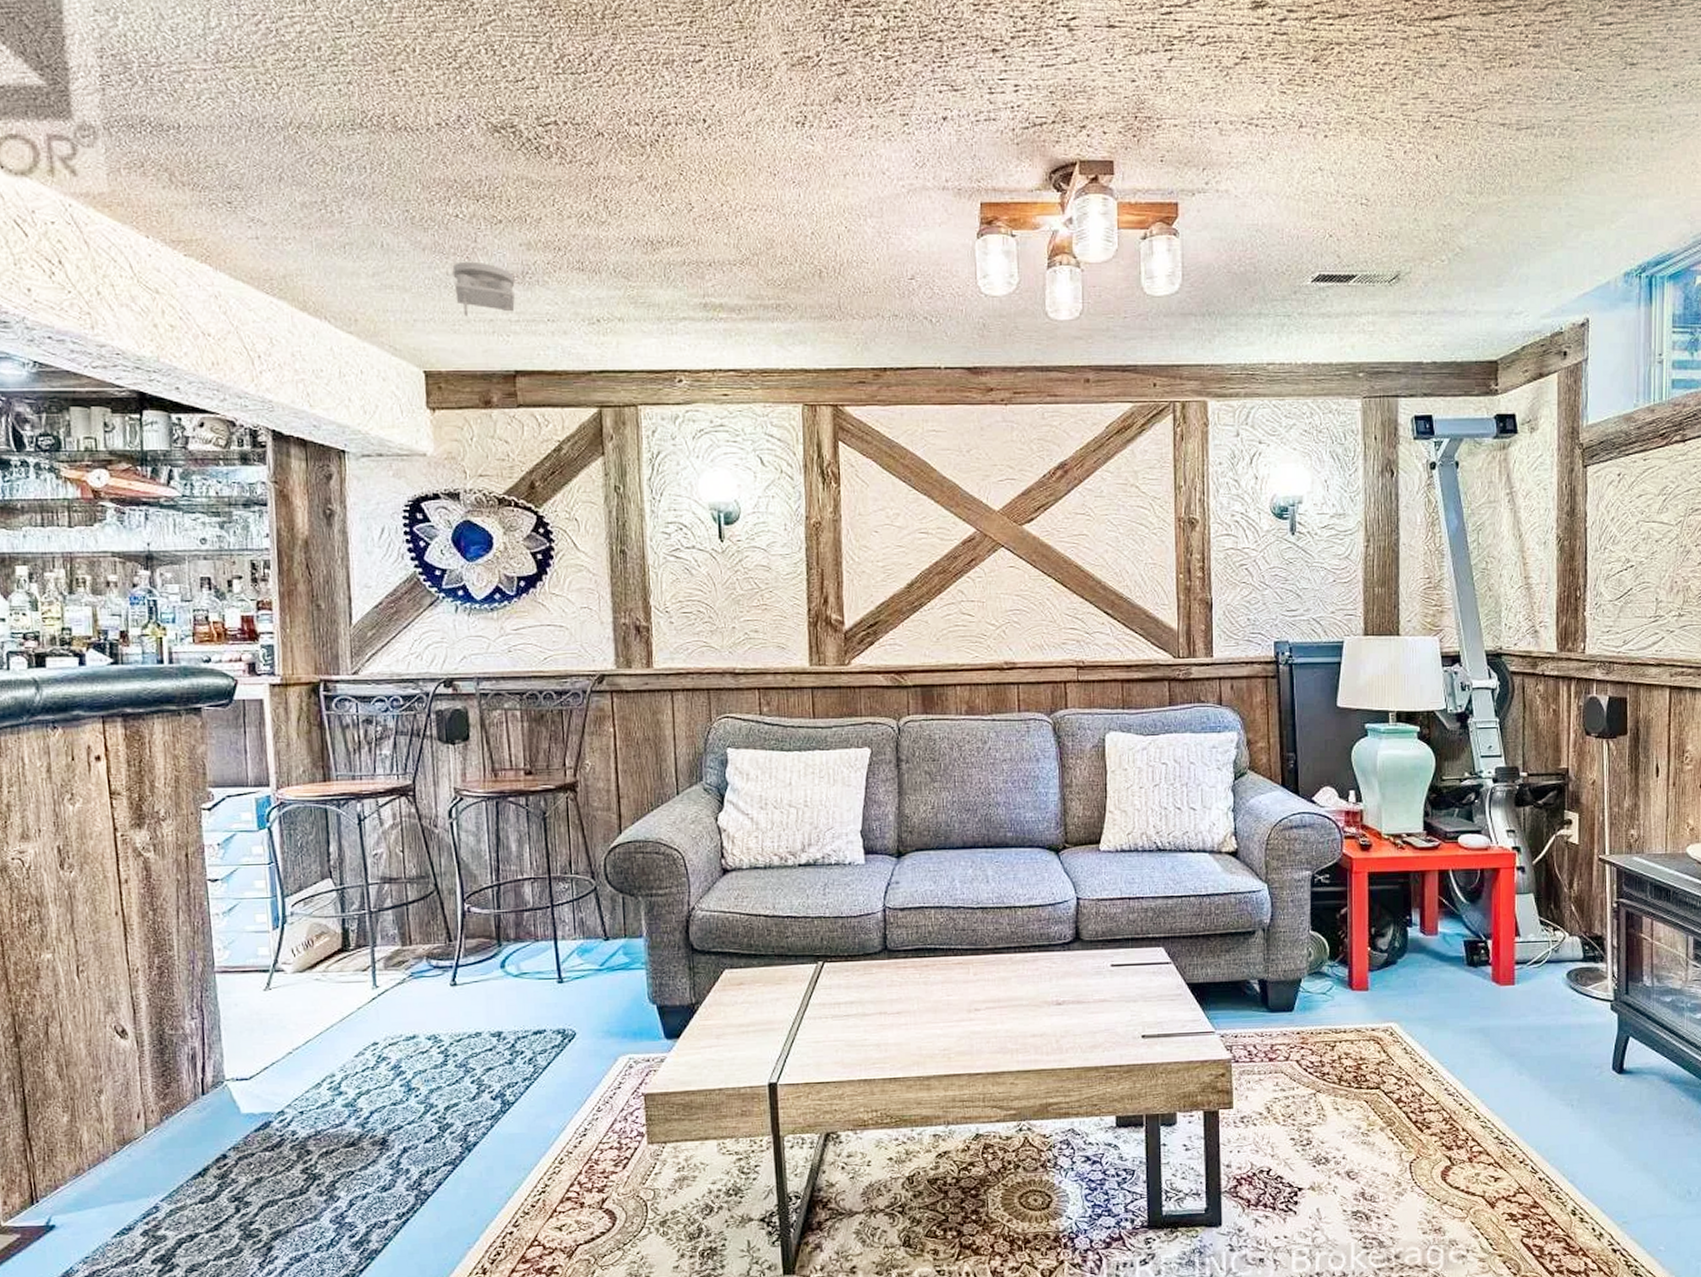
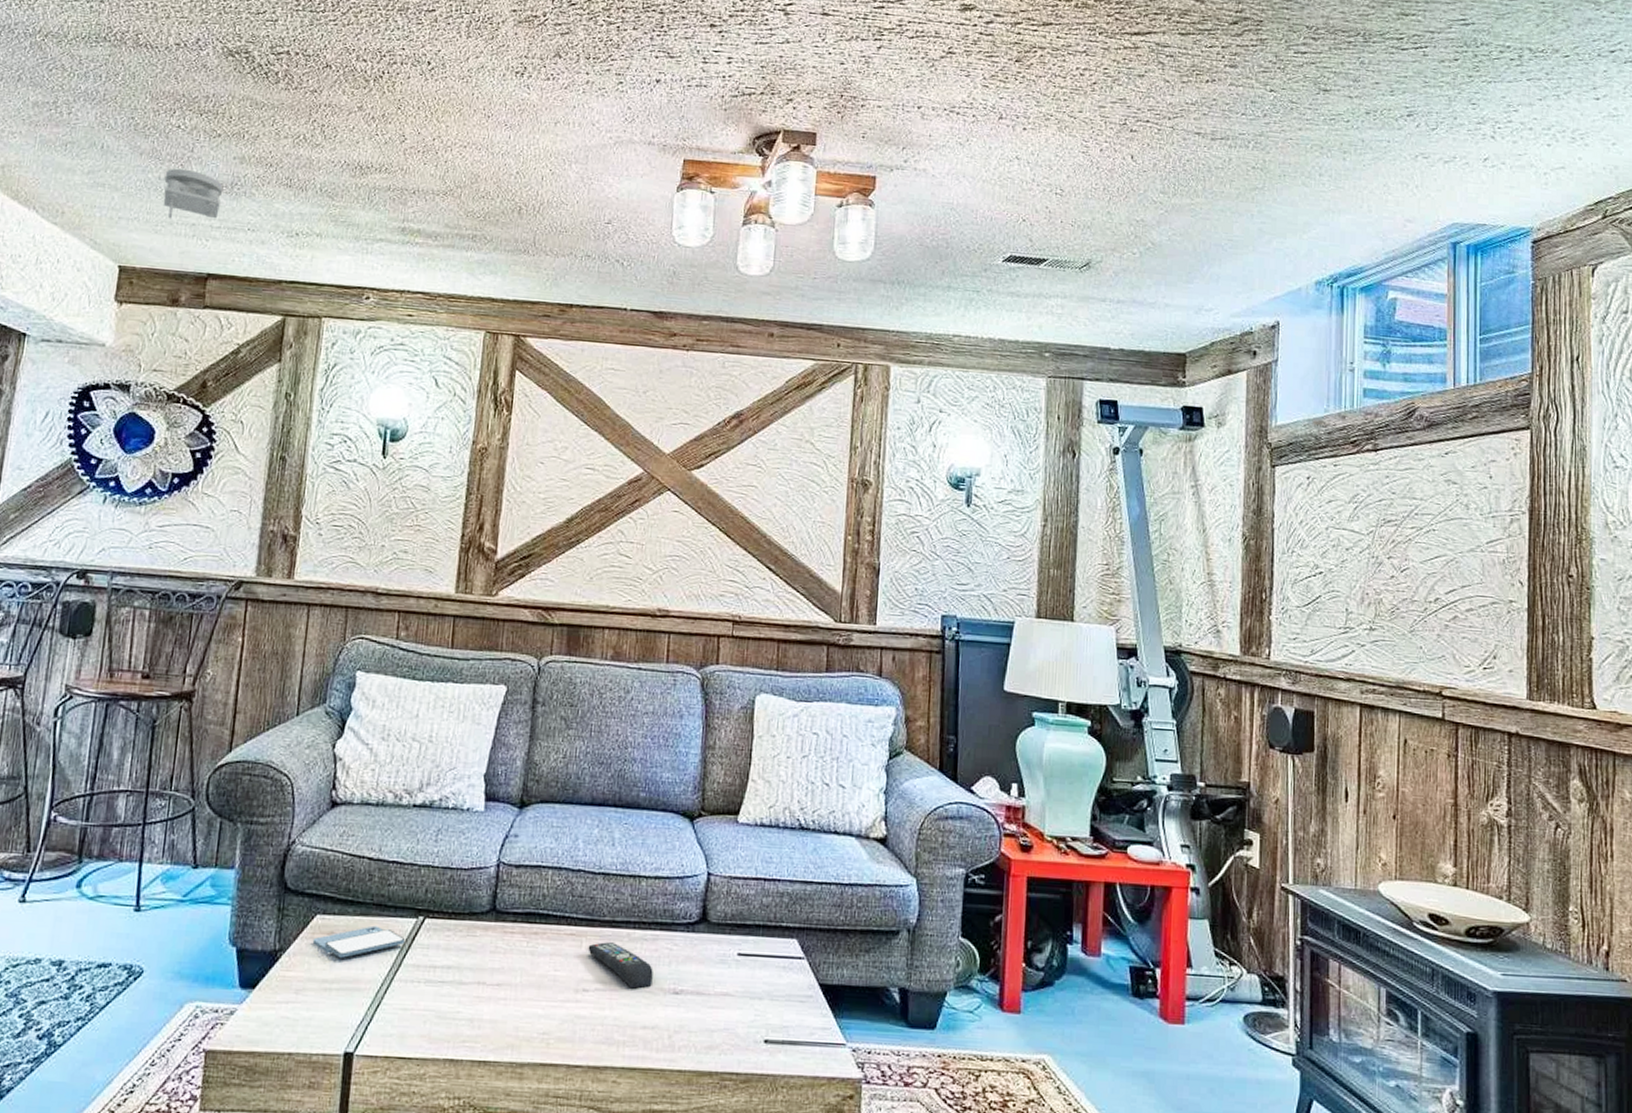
smartphone: none [724,974,809,1004] -> present [312,925,406,958]
remote control: none [975,967,1037,1004] -> present [588,942,653,989]

